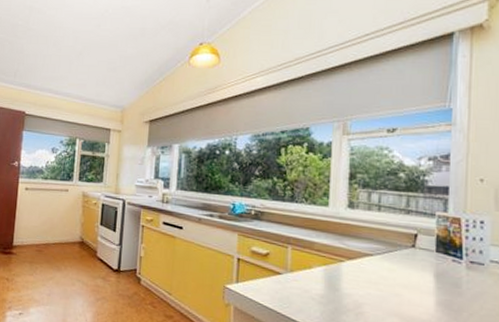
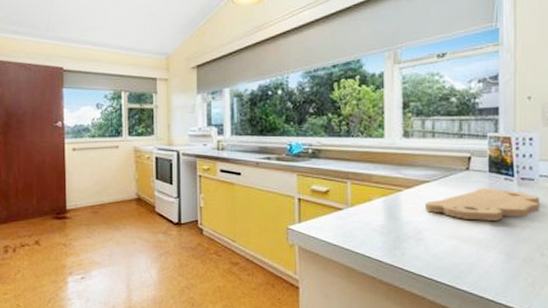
cutting board: none [367,267,490,303] -> present [425,188,540,221]

